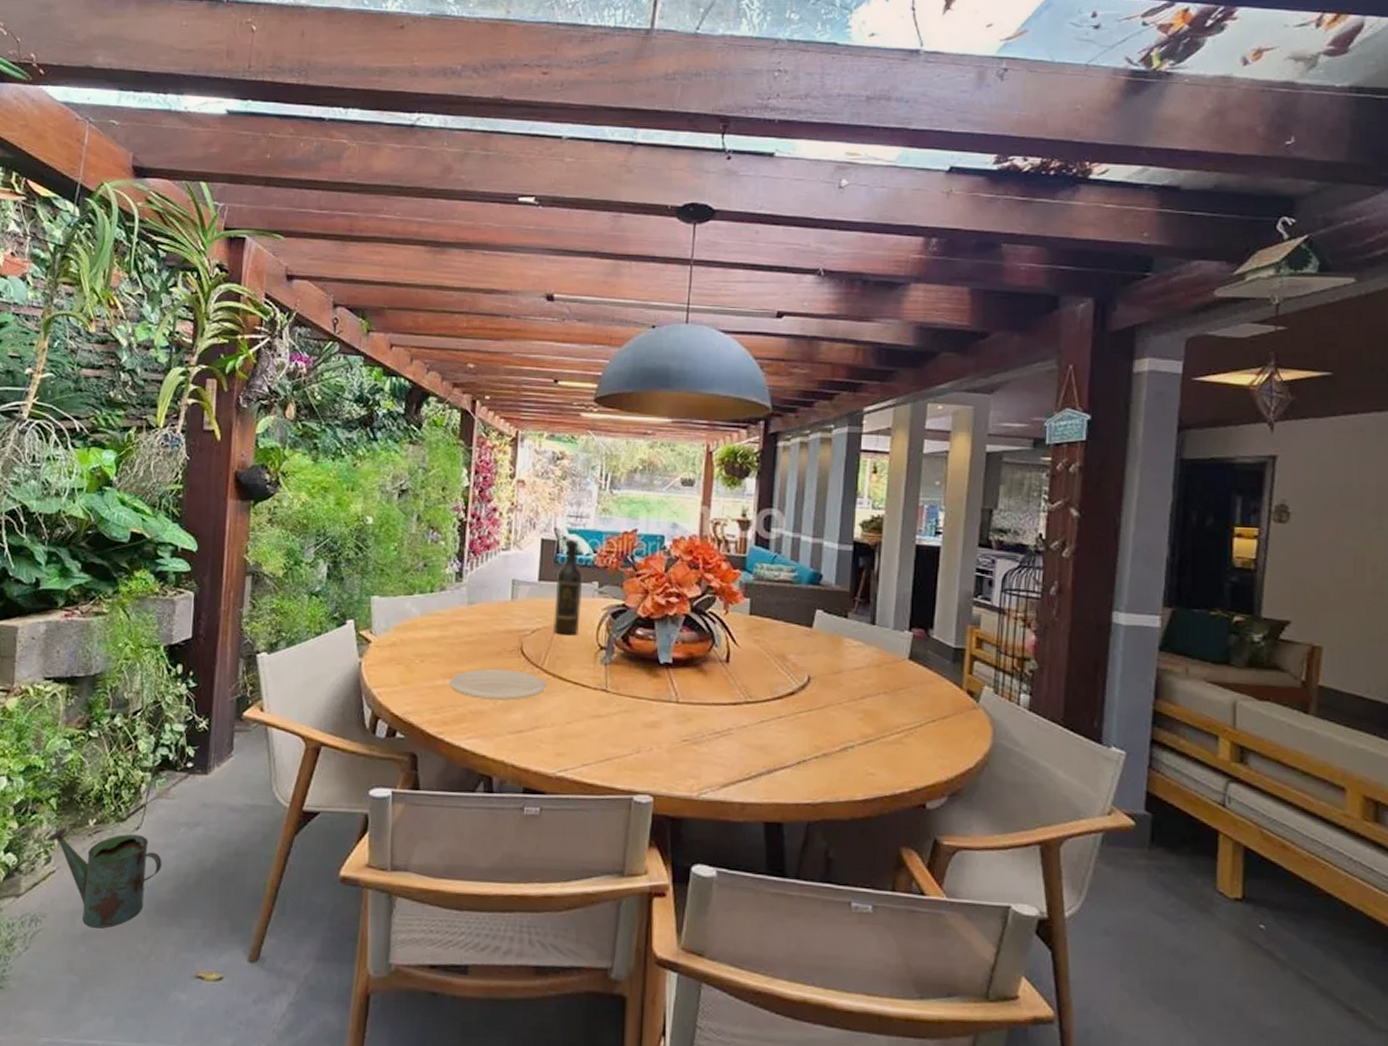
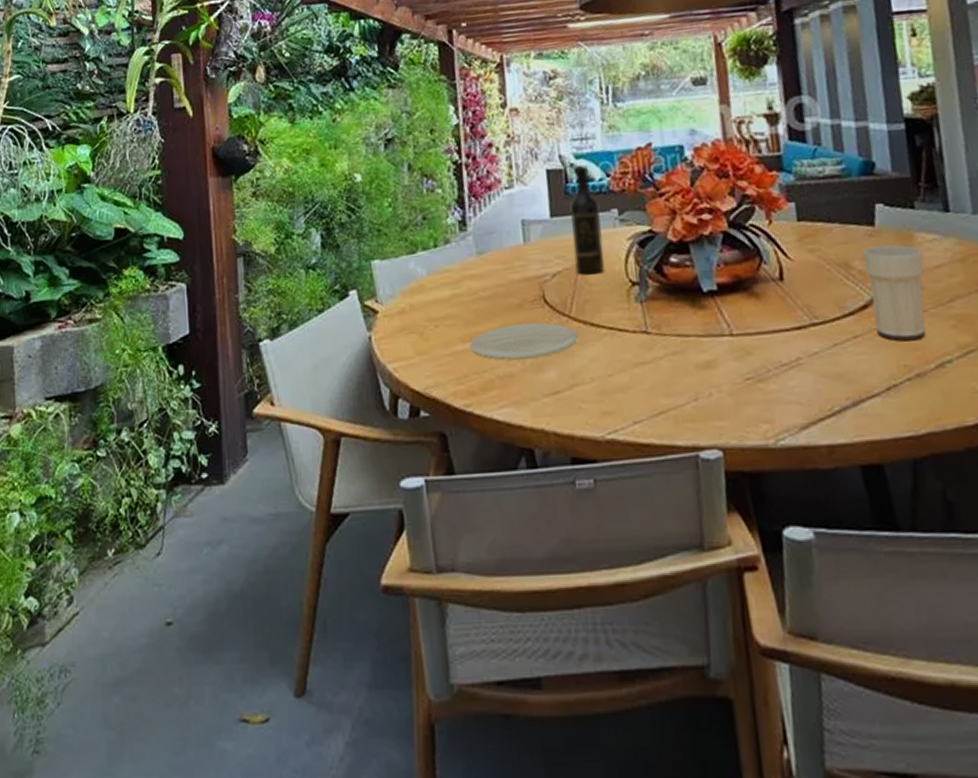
watering can: present [47,826,162,929] -> none [67,561,189,674]
cup: none [798,645,847,727] -> present [862,245,926,342]

